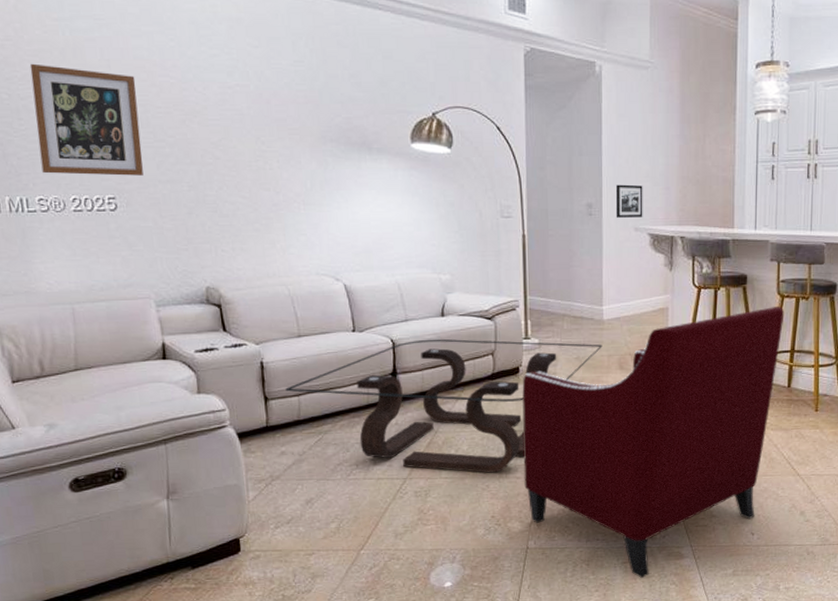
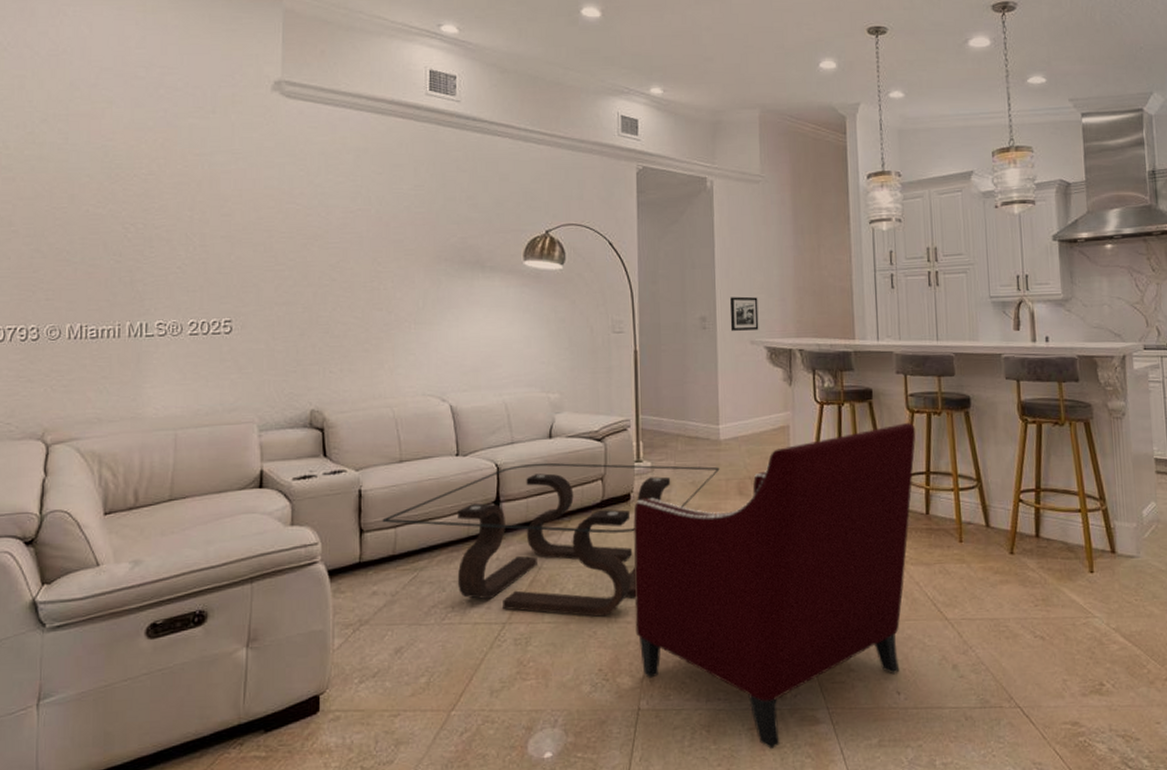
wall art: present [29,63,143,176] -> none [165,195,264,299]

